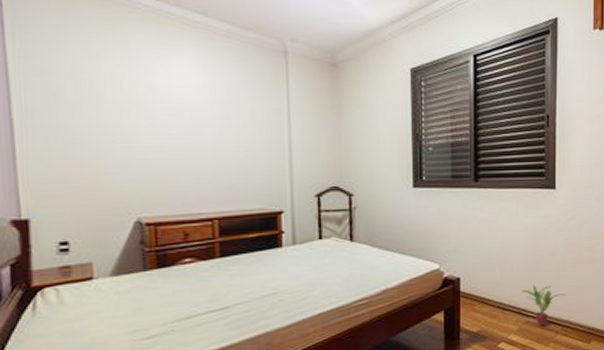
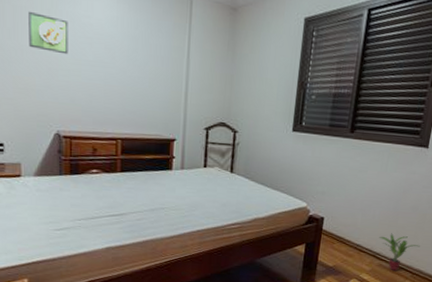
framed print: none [95,84,147,129] -> present [28,11,69,55]

